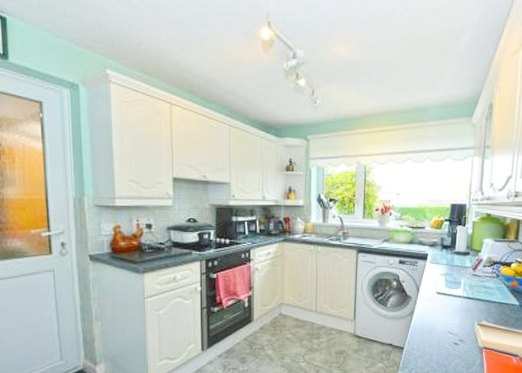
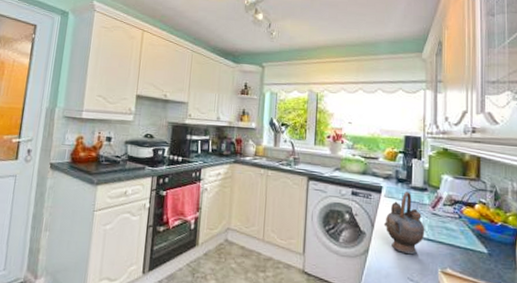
teapot: none [428,256,466,312] -> present [383,191,425,255]

